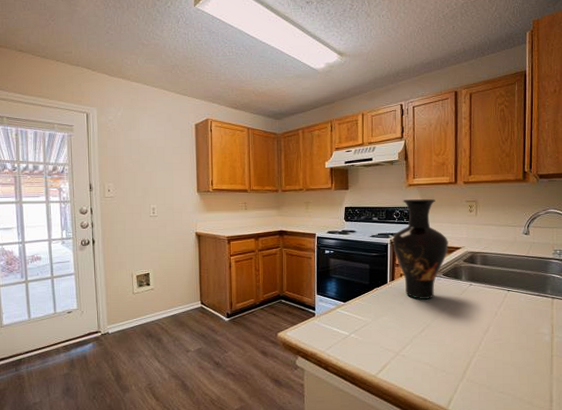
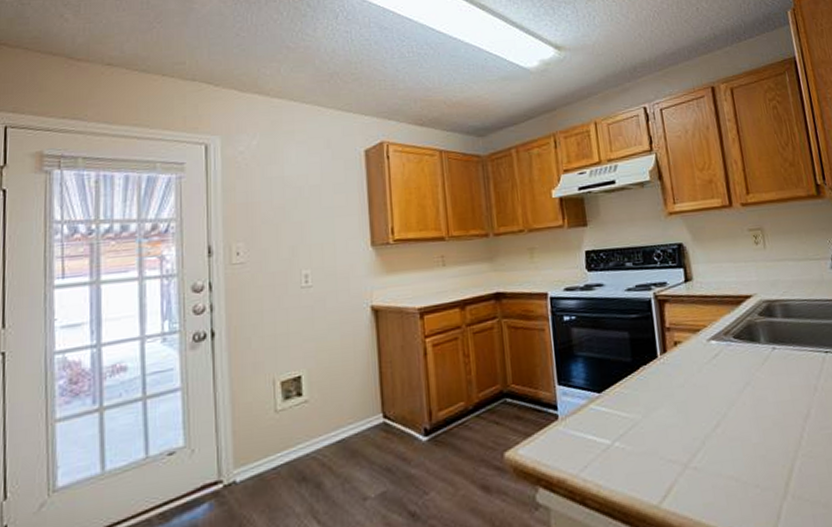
vase: present [392,199,449,299] -> none [656,230,735,377]

